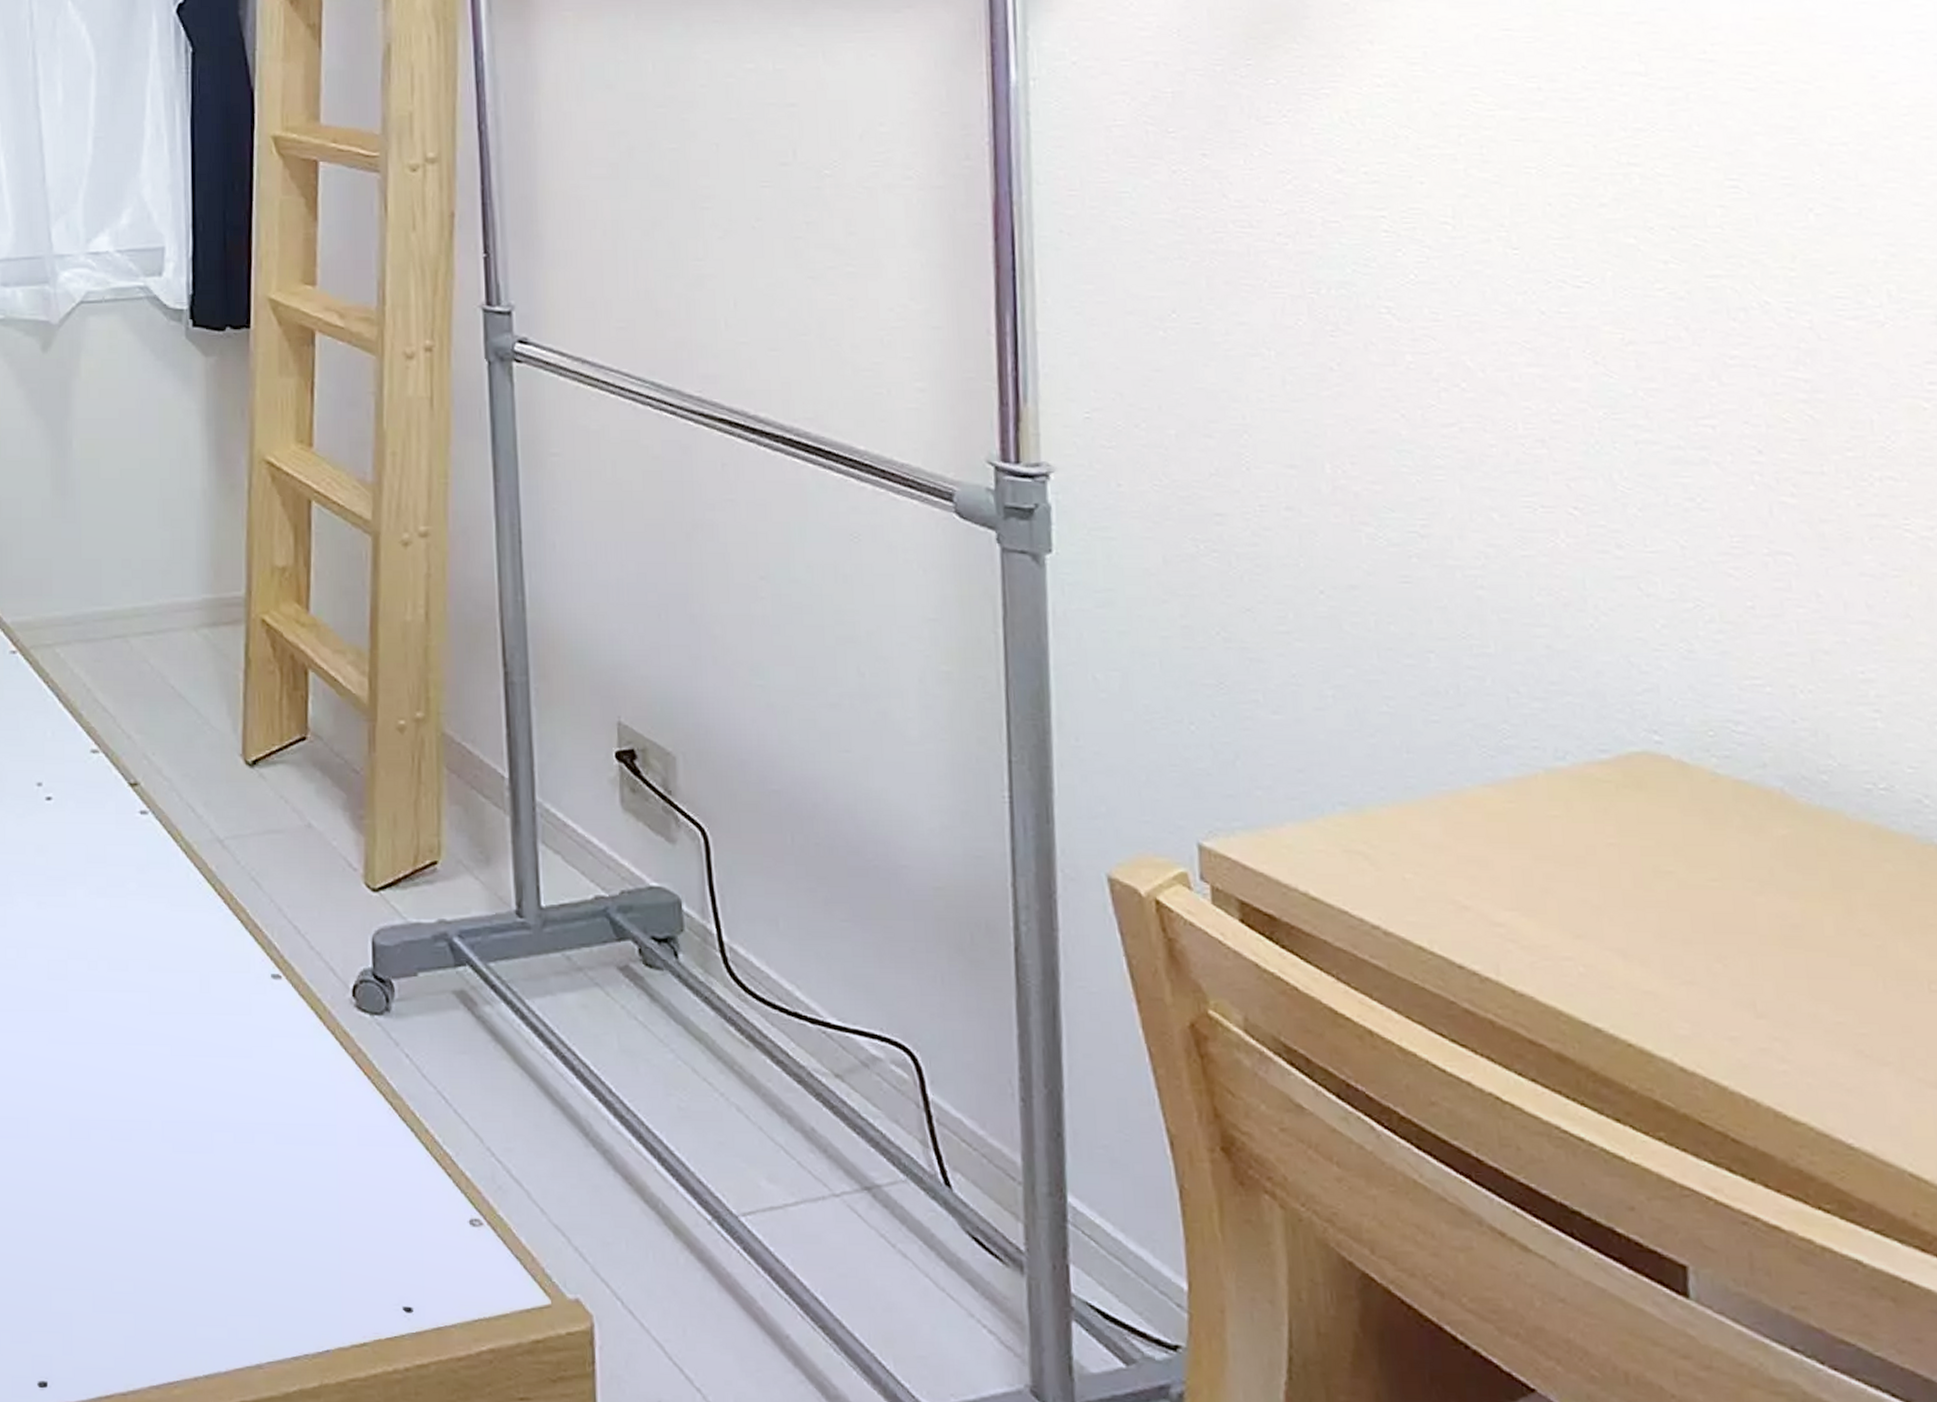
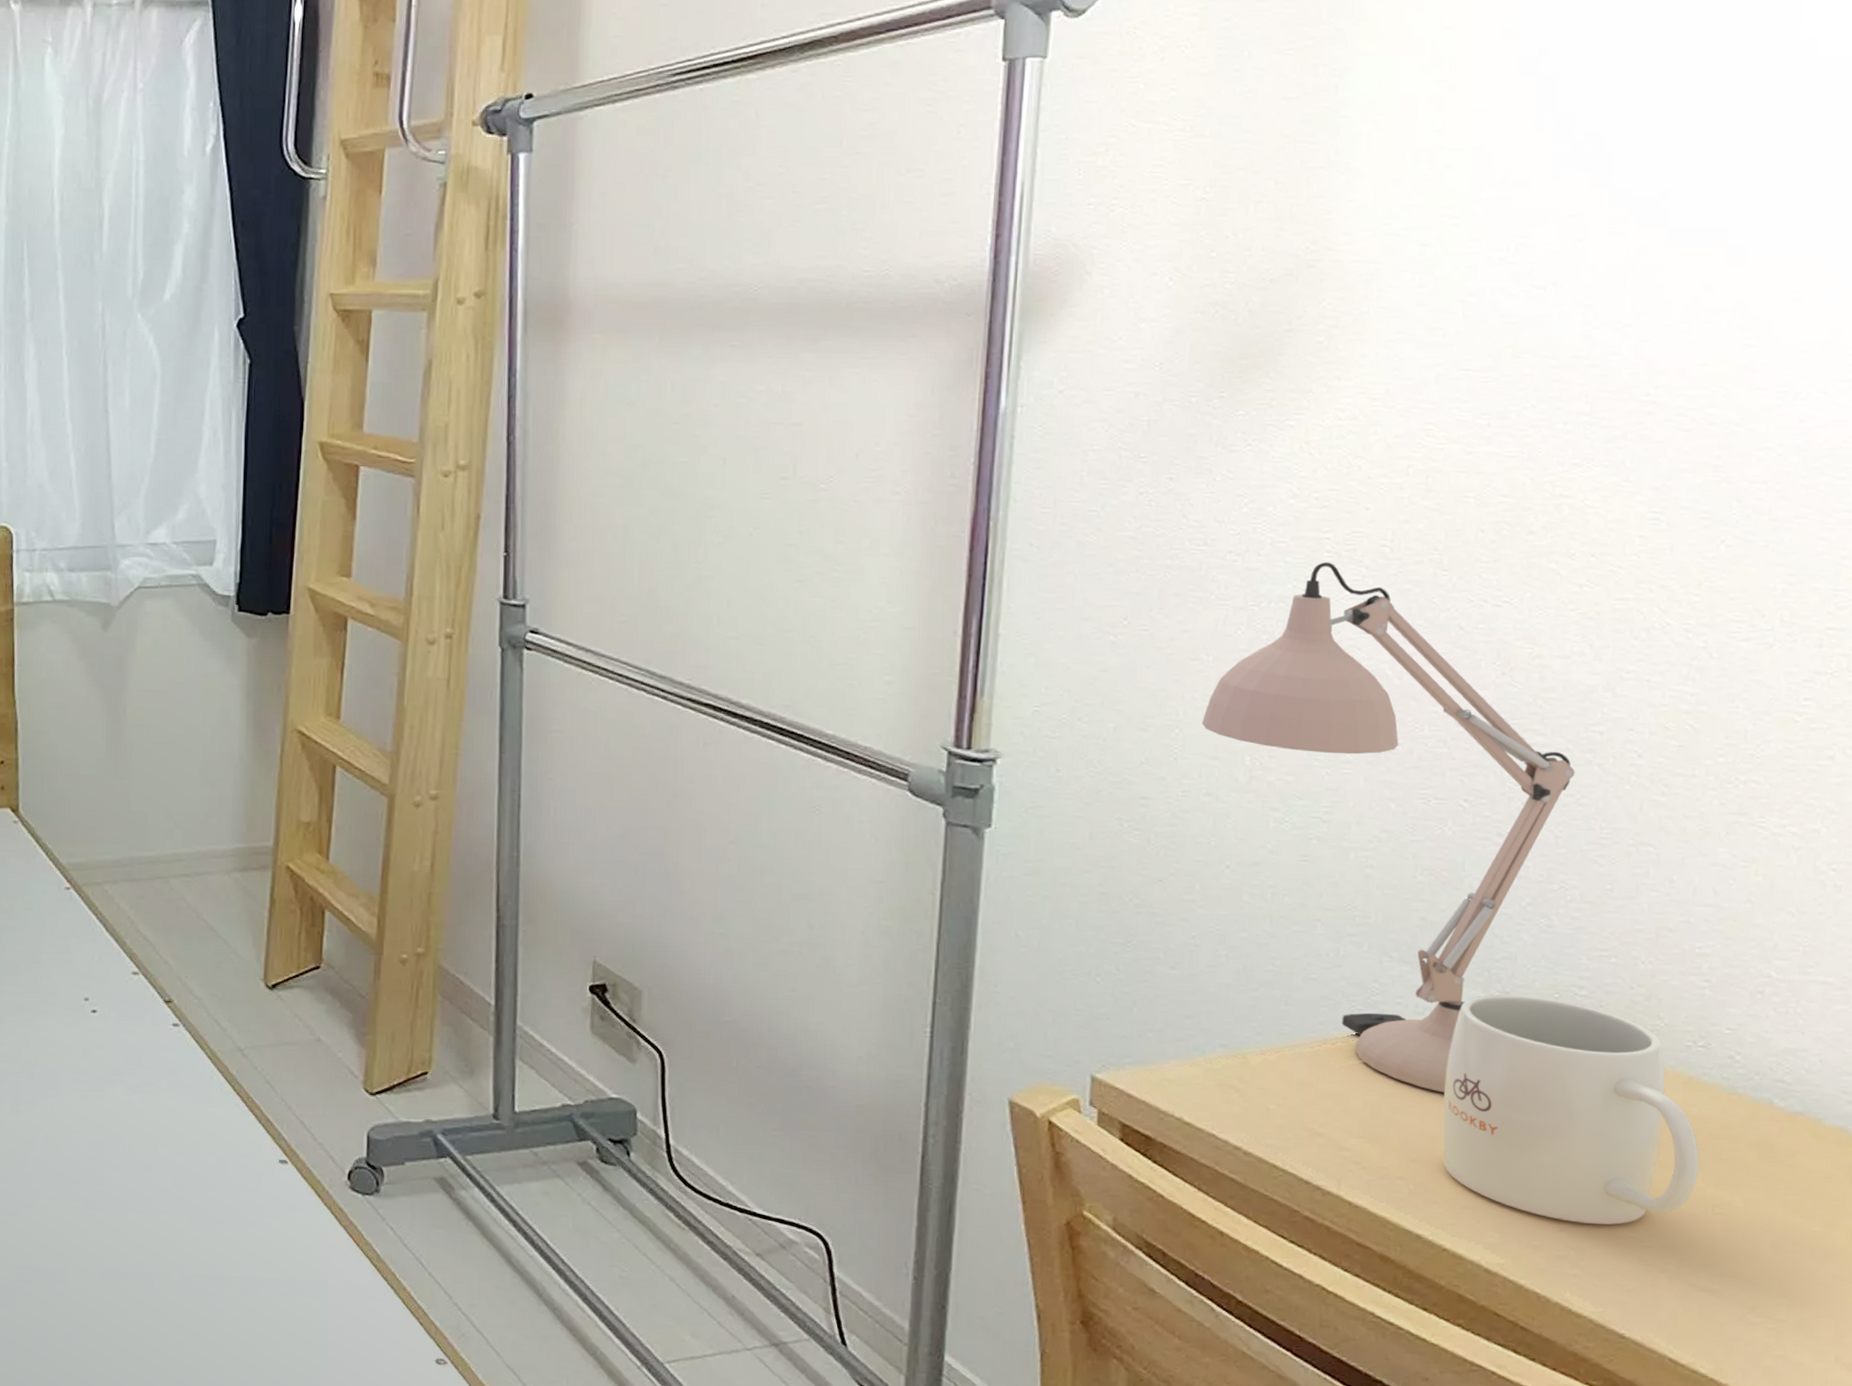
desk lamp: none [1271,242,1692,853] -> present [1201,561,1575,1093]
mug: none [1598,734,1906,1008] -> present [1442,994,1700,1225]

